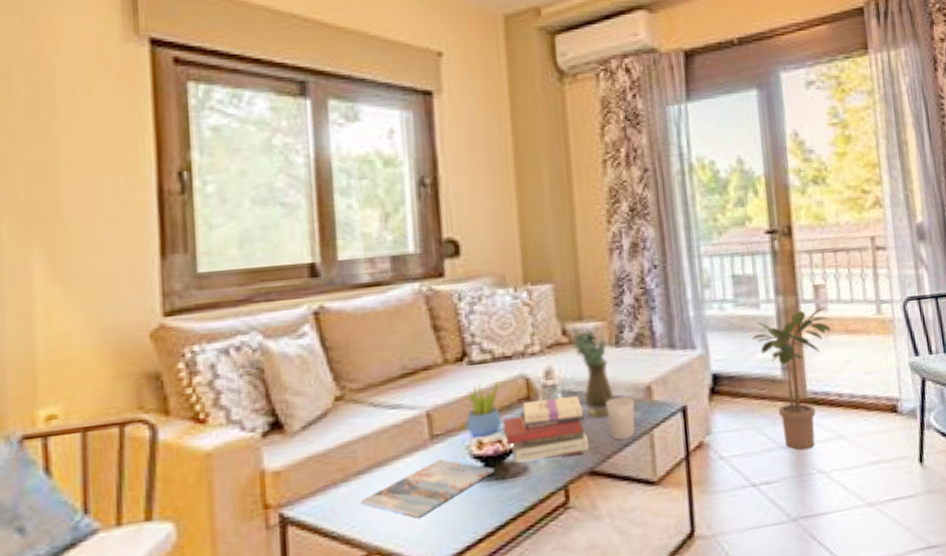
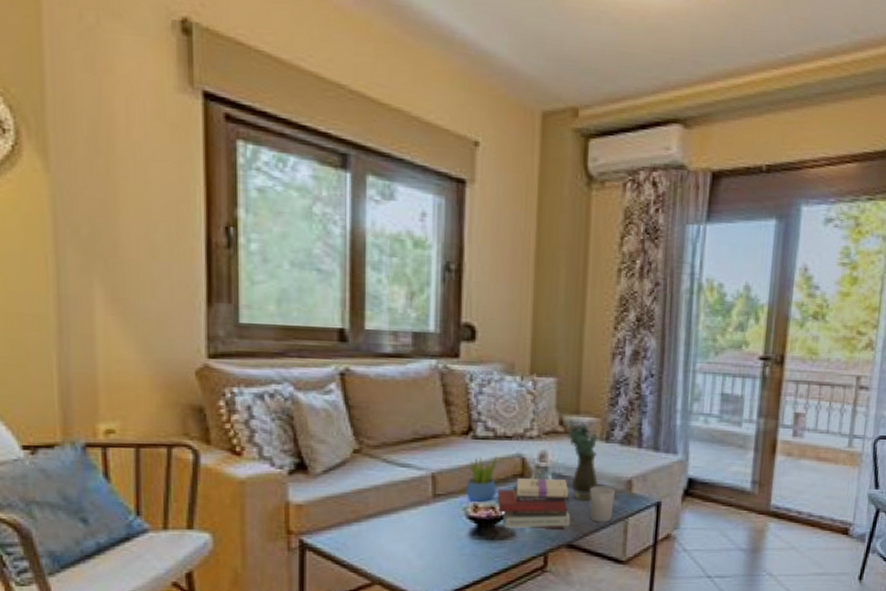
magazine: present [361,459,495,518] -> none [369,515,486,560]
potted plant: present [752,308,831,450] -> none [730,433,805,553]

